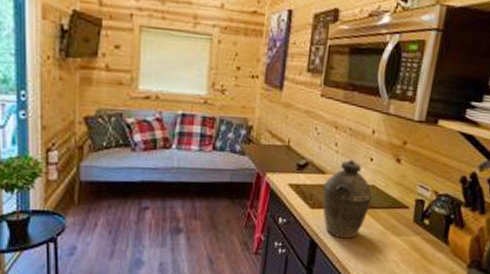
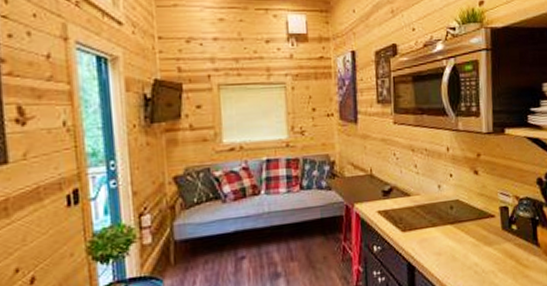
kettle: present [322,159,373,239] -> none [410,178,459,257]

